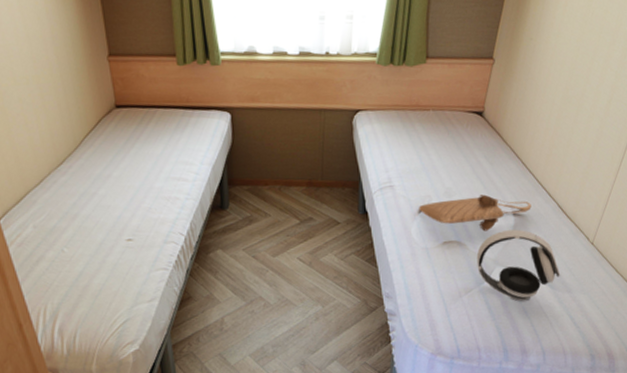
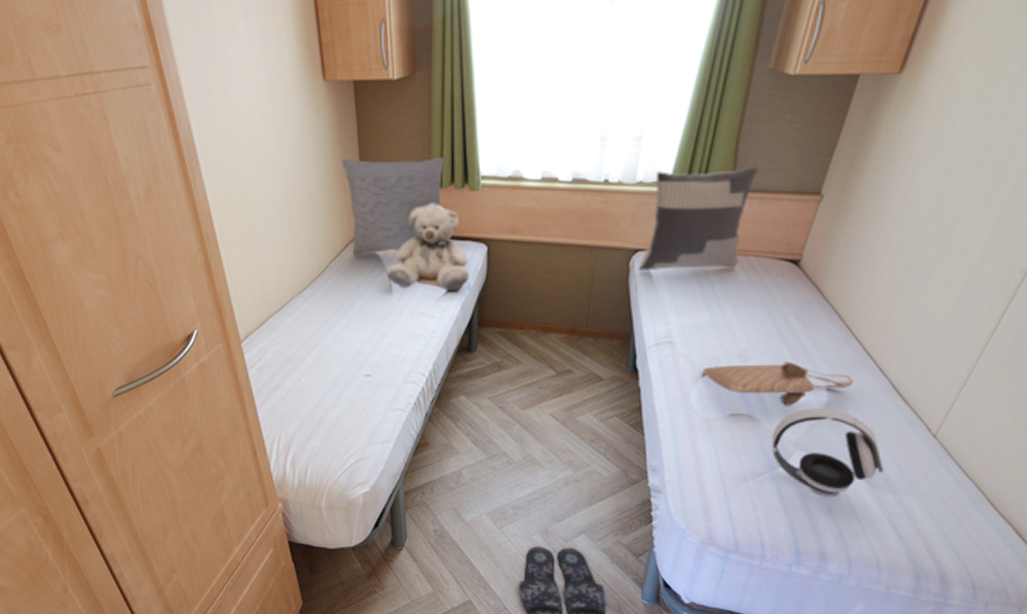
pillow: none [89,37,187,131] -> present [342,157,445,257]
teddy bear: none [140,77,218,157] -> present [387,203,470,292]
pillow: none [359,38,446,128] -> present [637,167,759,271]

